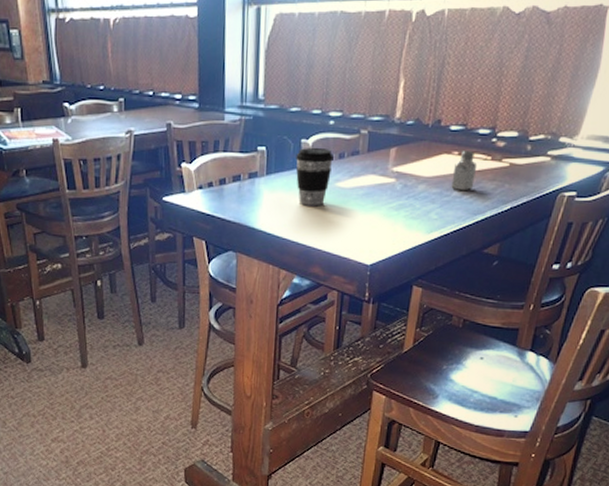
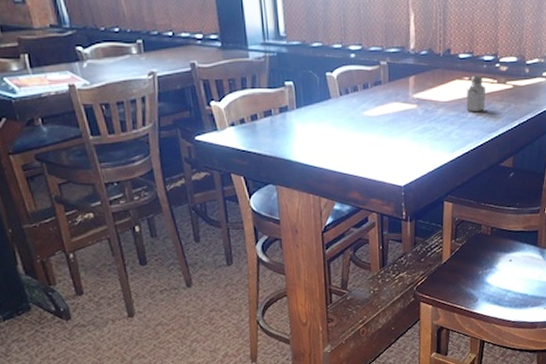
coffee cup: present [296,147,334,206] -> none [323,79,358,136]

